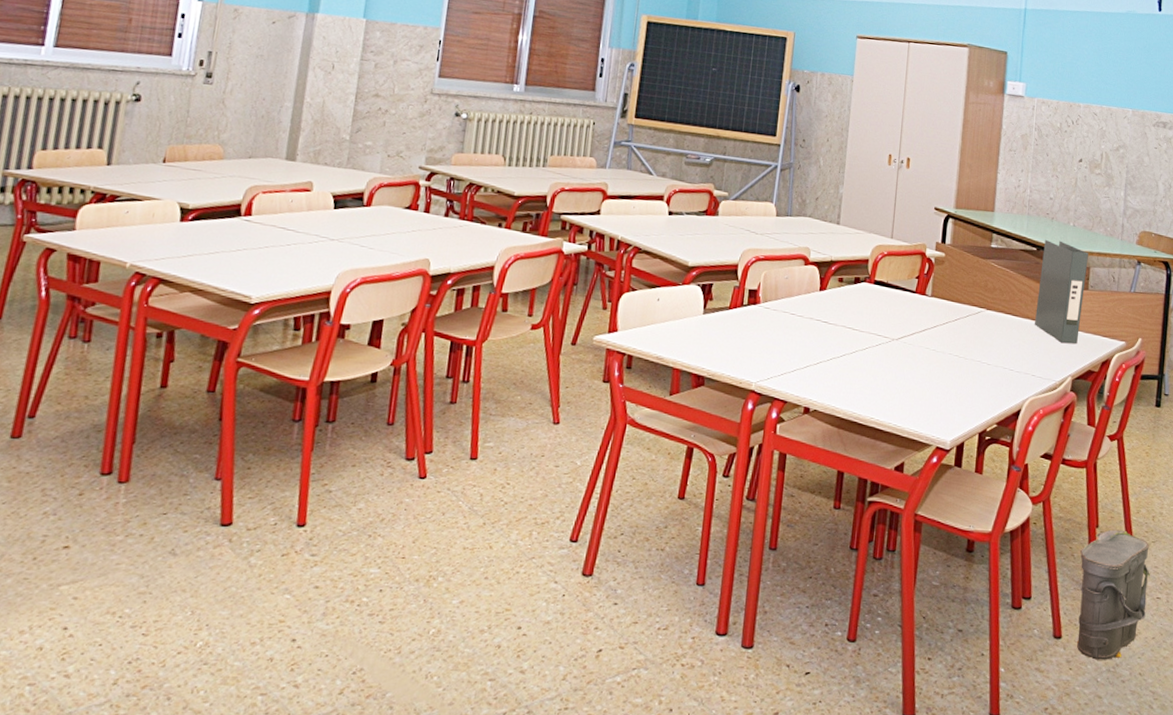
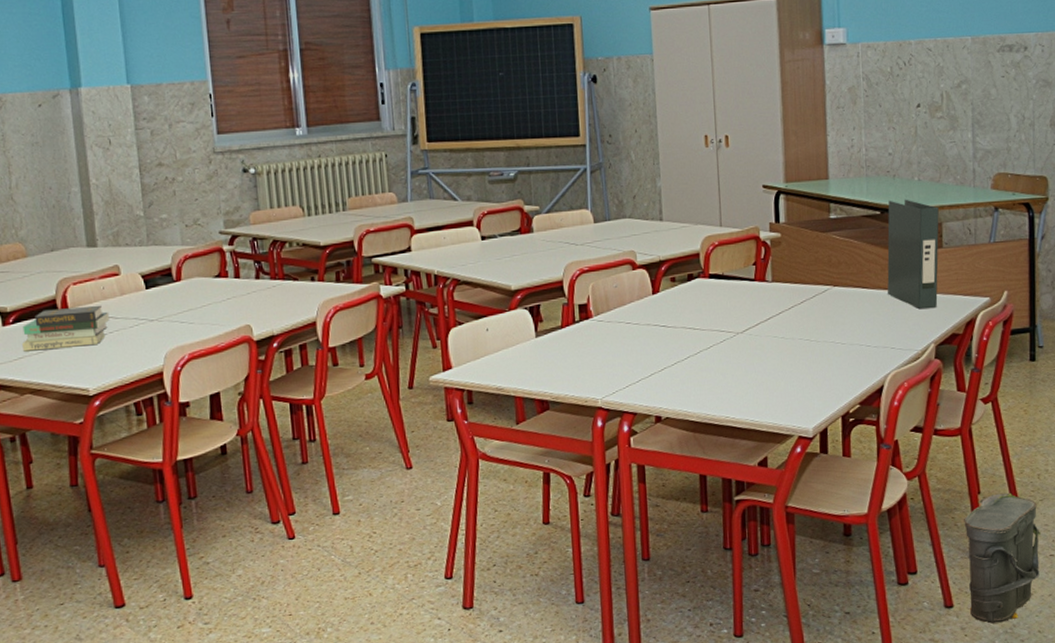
books: none [195,212,292,255] -> present [22,305,110,352]

